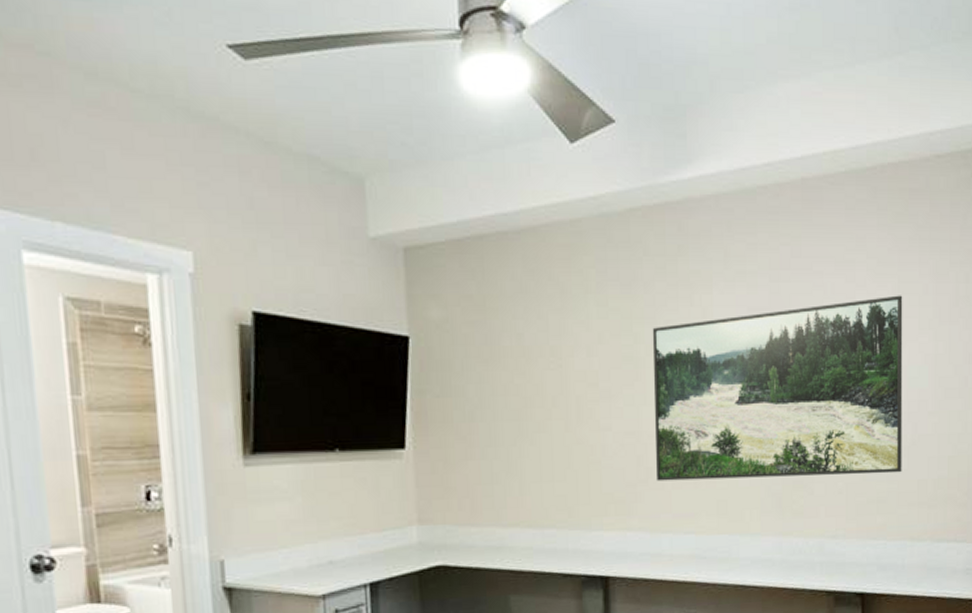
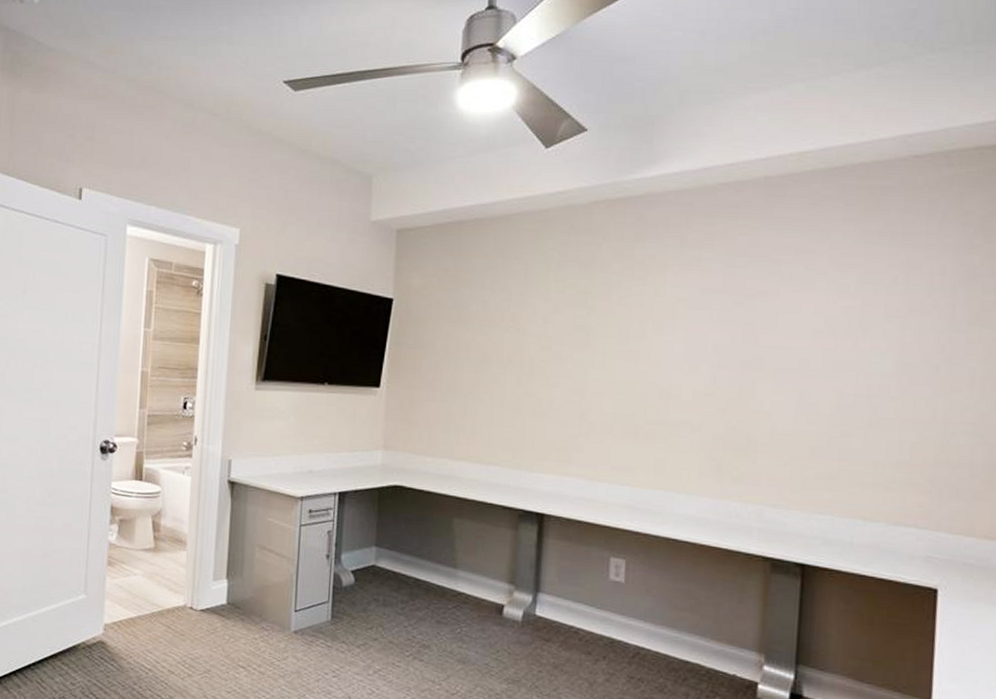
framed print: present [652,295,903,481] -> none [597,284,868,453]

